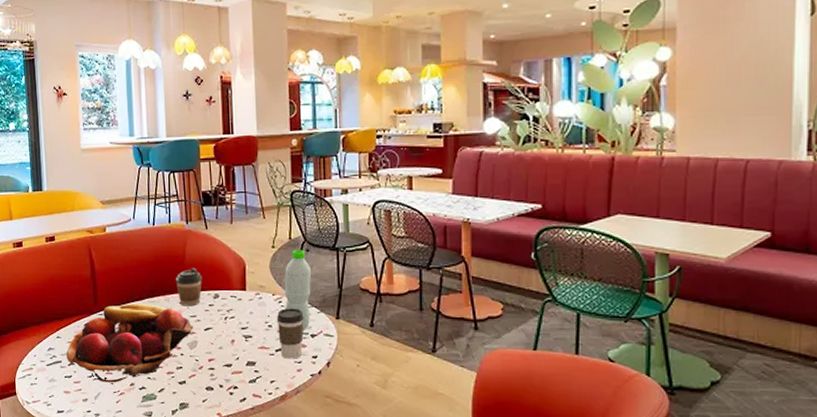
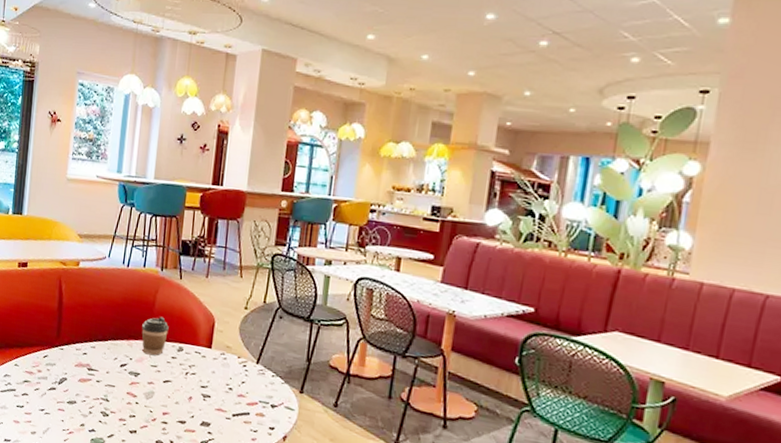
fruit basket: present [66,303,193,383] -> none [21,341,152,421]
coffee cup: present [276,308,304,359] -> none [237,373,267,427]
water bottle: present [284,250,312,330] -> none [249,315,282,399]

